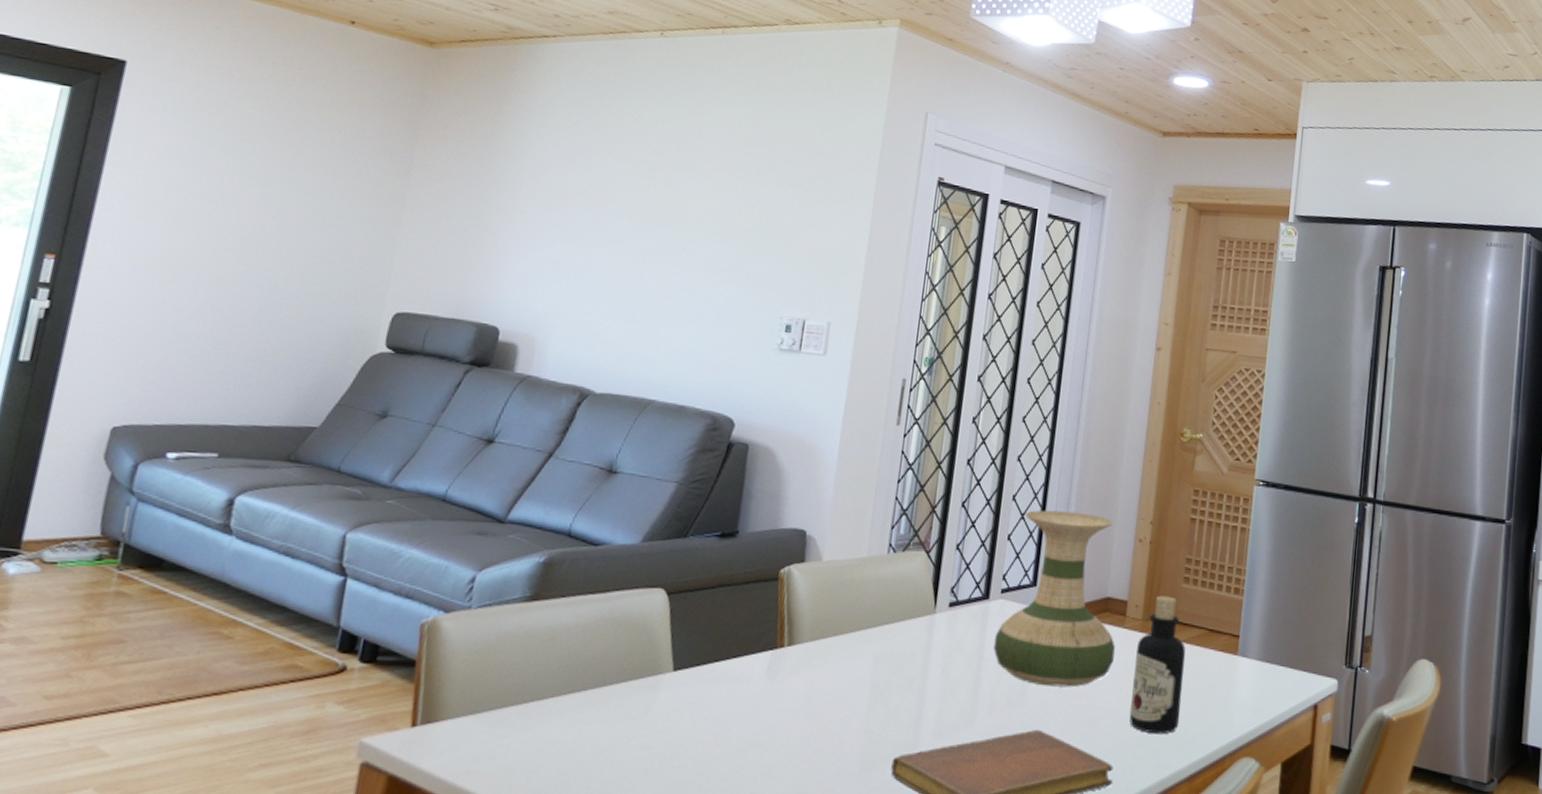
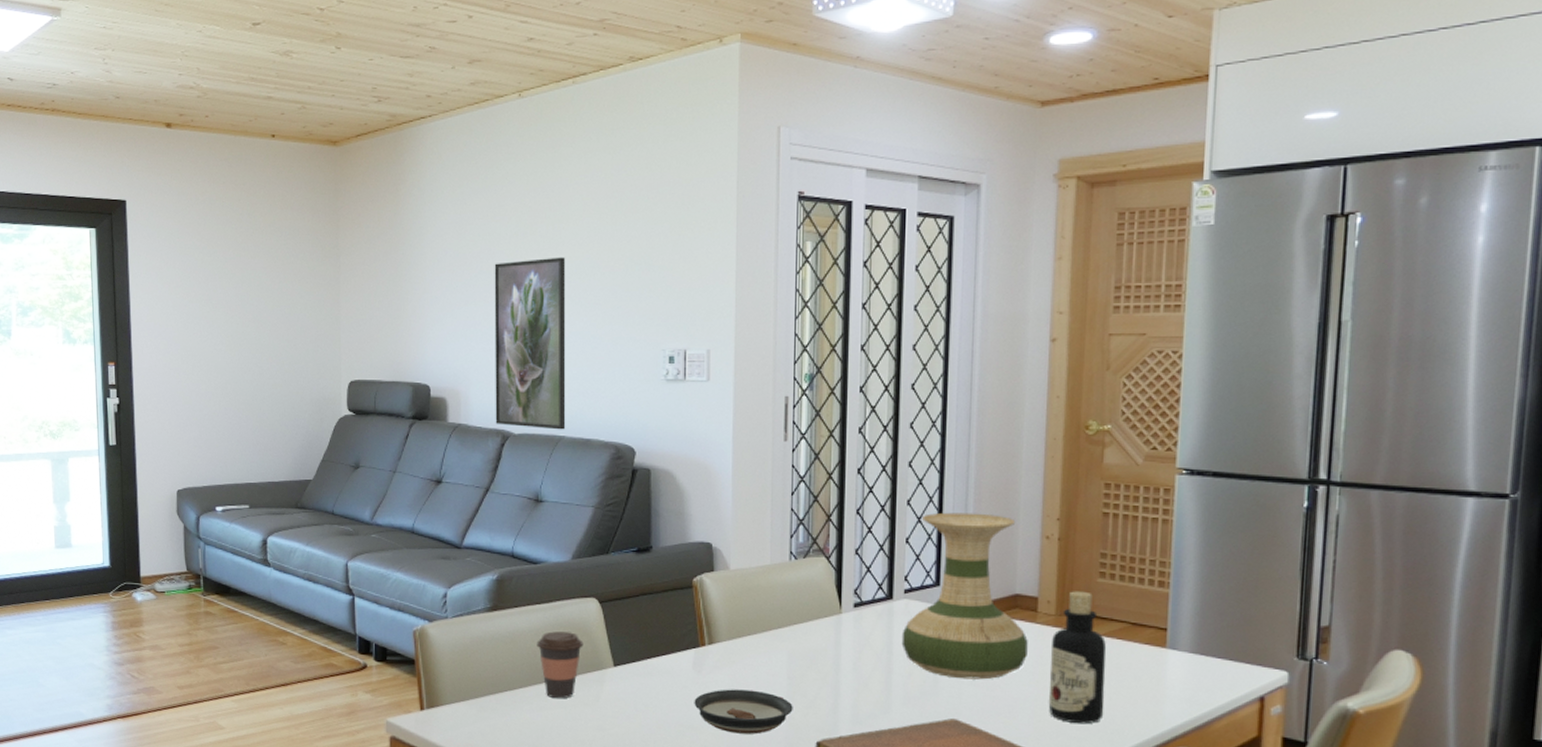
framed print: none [574,202,687,393] -> present [494,257,566,430]
coffee cup: none [581,627,641,711] -> present [537,631,583,699]
saucer: none [762,698,873,751] -> present [694,689,793,735]

